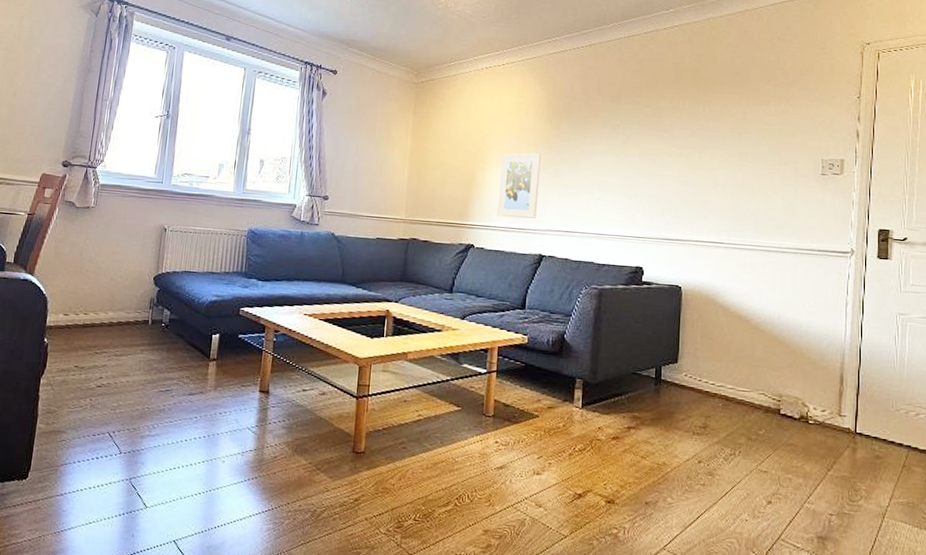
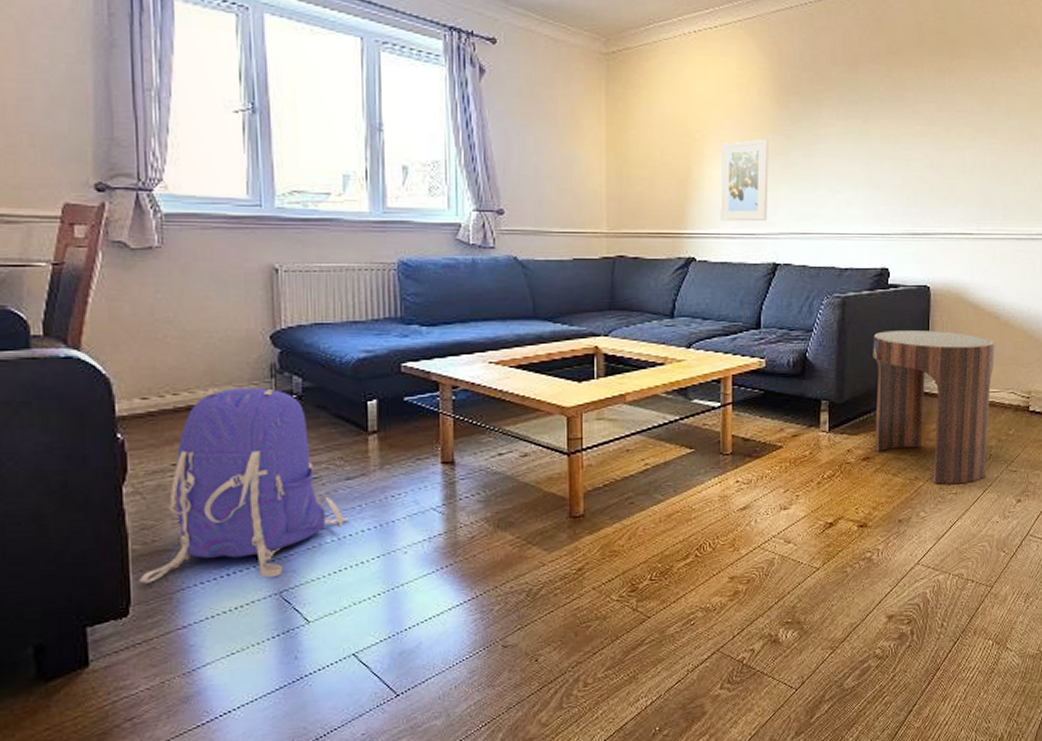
backpack: none [39,312,187,466] -> present [140,388,350,584]
side table: none [624,322,745,476] -> present [873,330,995,485]

